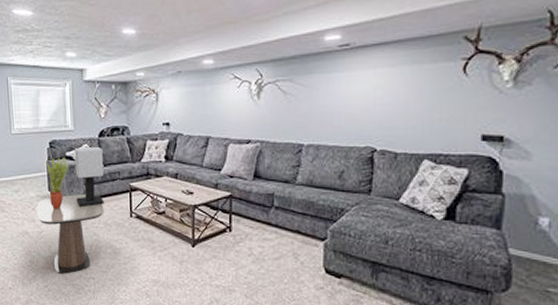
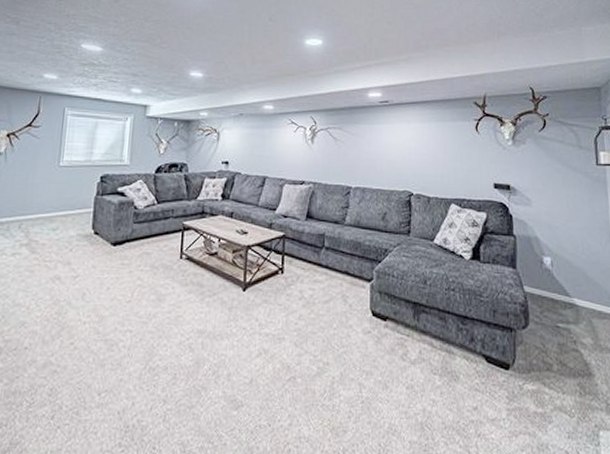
side table: present [36,194,104,274] -> none [74,233,153,327]
potted plant: present [46,157,70,210] -> none [92,192,120,250]
table lamp: present [74,147,104,208] -> none [122,183,159,248]

